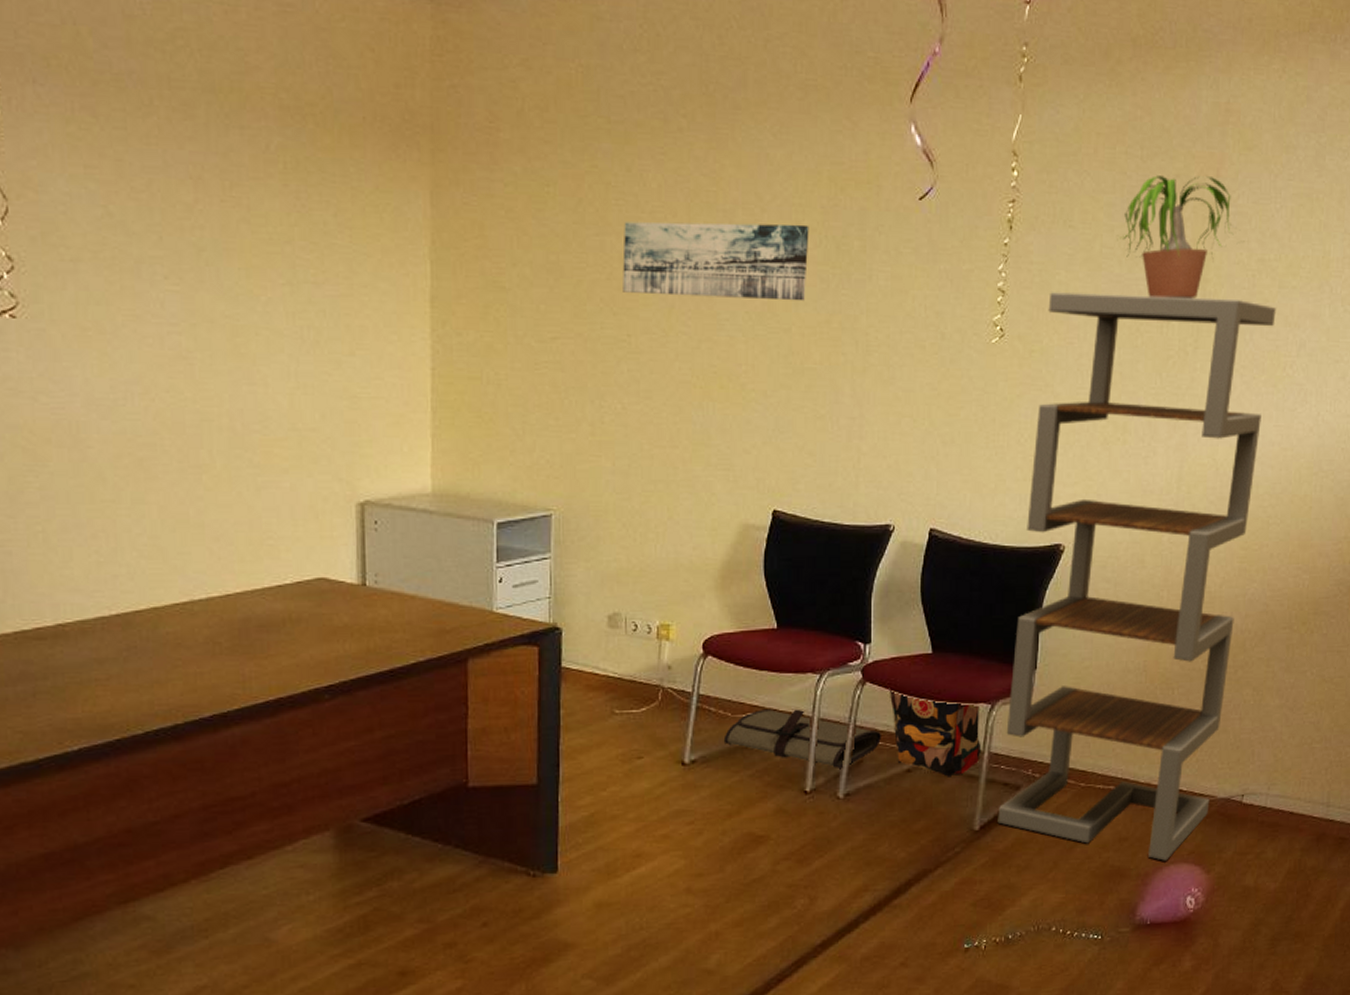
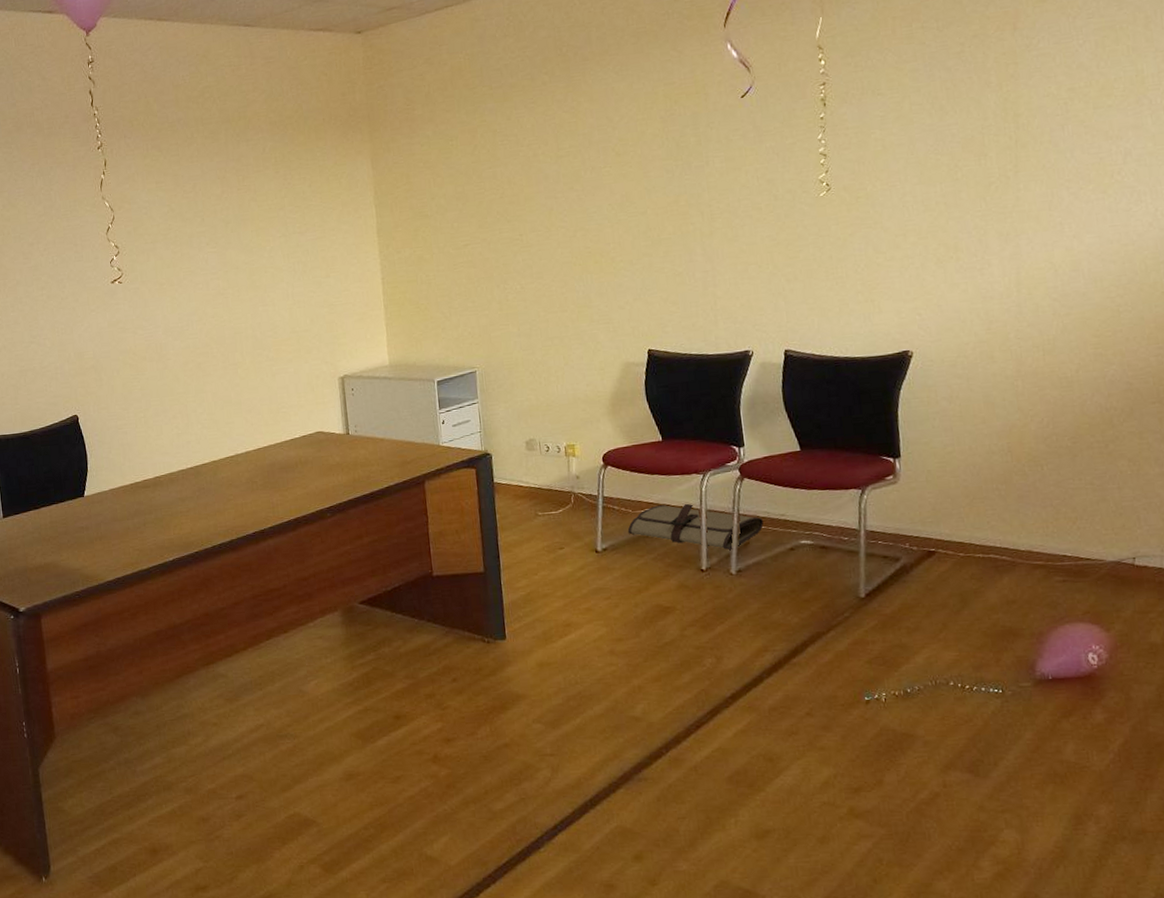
wall art: present [622,221,809,302] -> none [509,133,656,205]
backpack: present [889,688,980,777] -> none [765,481,857,553]
shelving unit: present [997,292,1276,861] -> none [867,125,1099,621]
potted plant: present [1117,175,1245,299] -> none [924,30,1051,138]

